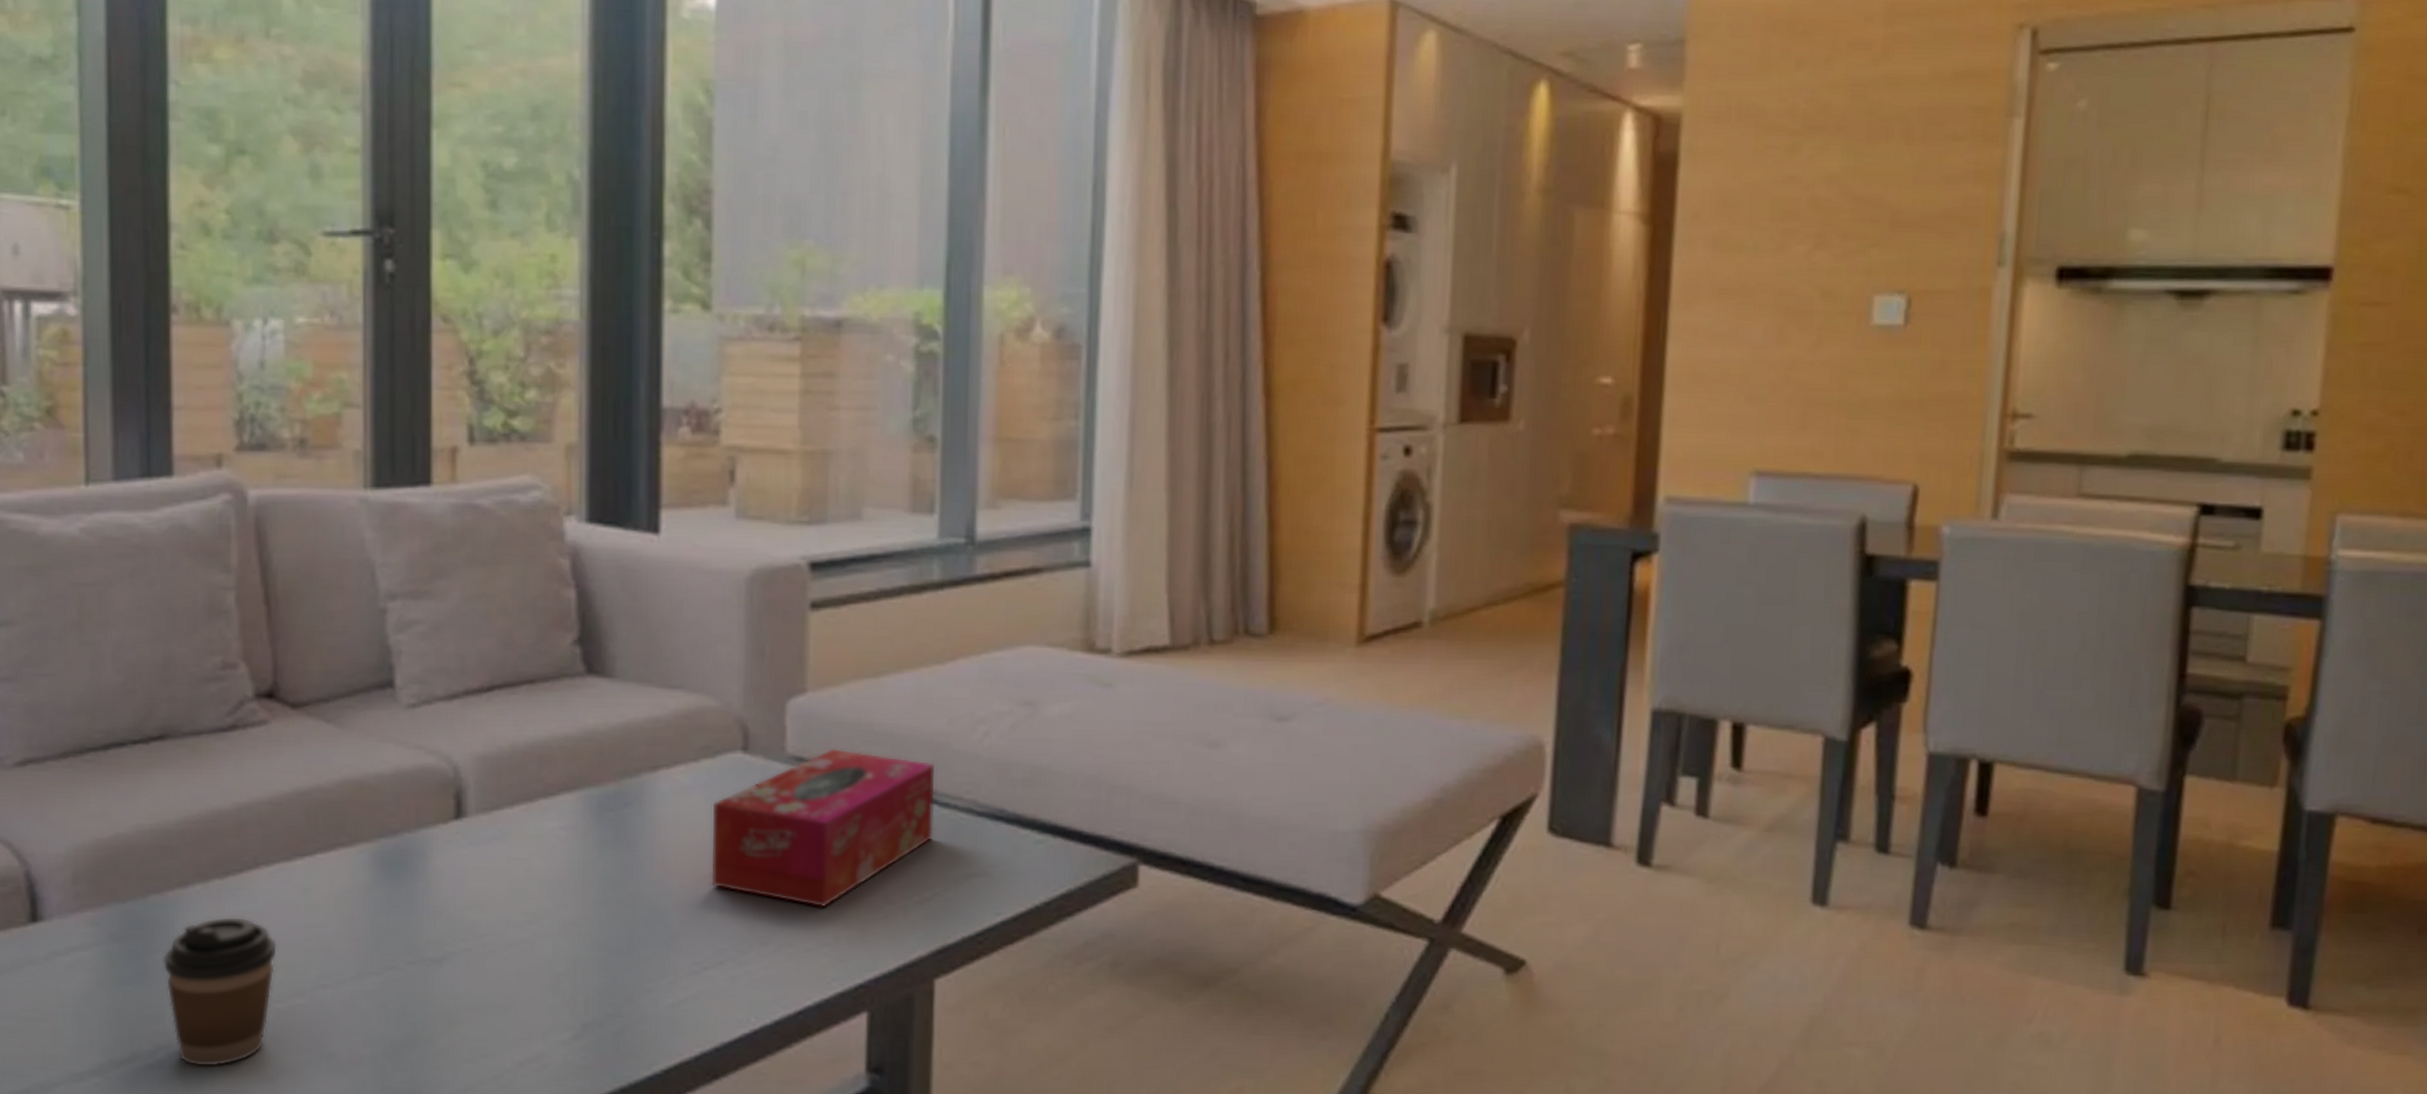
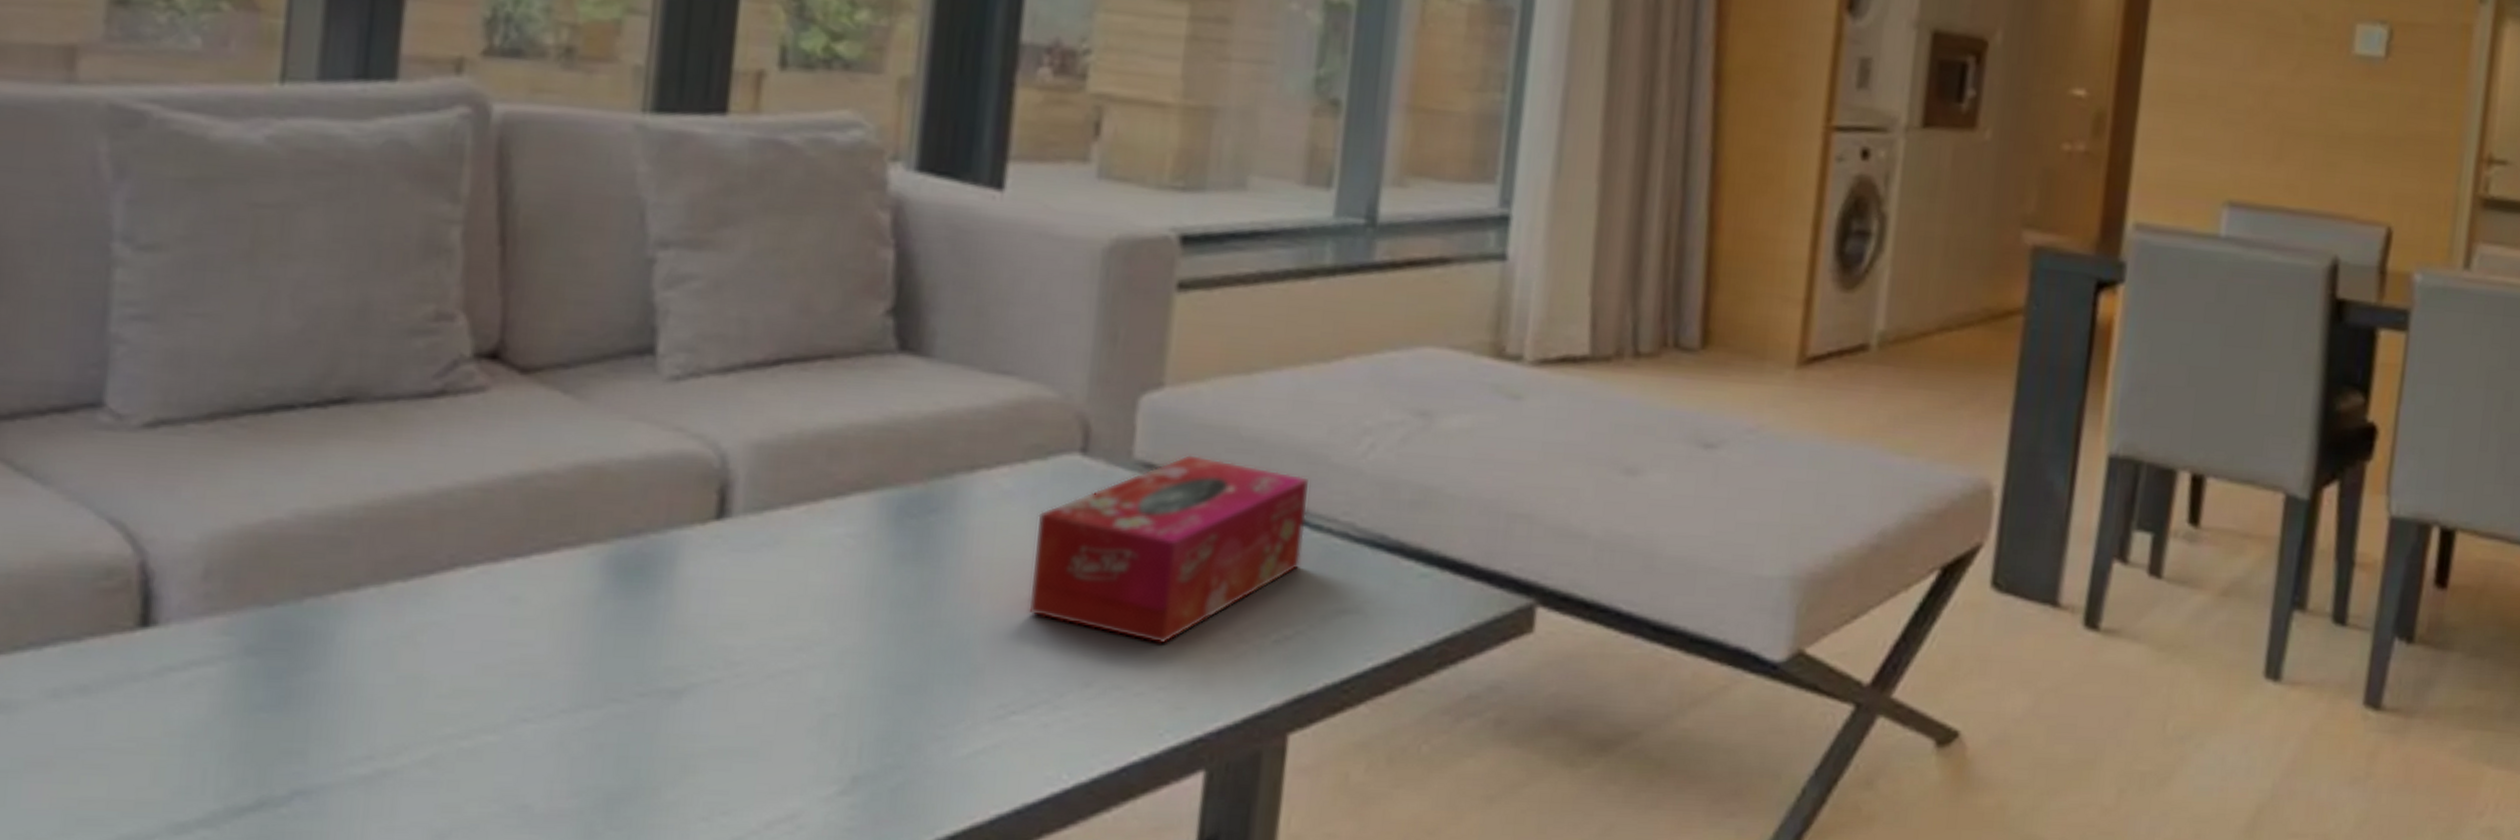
coffee cup: present [162,916,278,1067] -> none [313,628,470,820]

